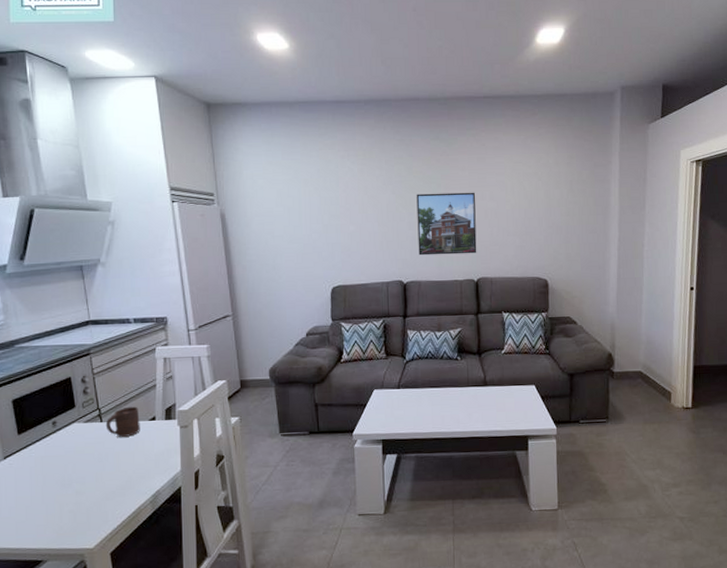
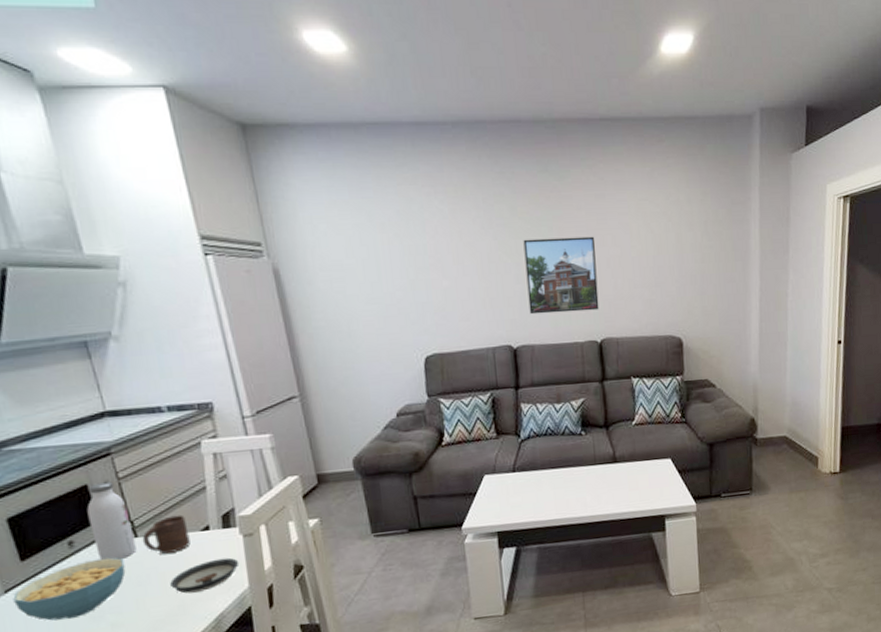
cereal bowl: none [9,437,91,485] -> present [13,557,126,621]
water bottle: none [68,376,101,439] -> present [86,481,137,560]
saucer: none [122,444,175,471] -> present [170,557,240,594]

